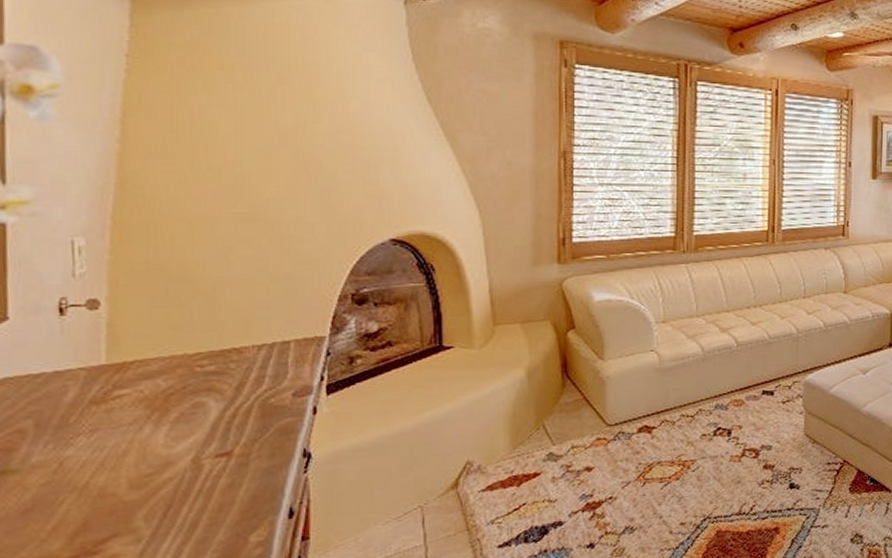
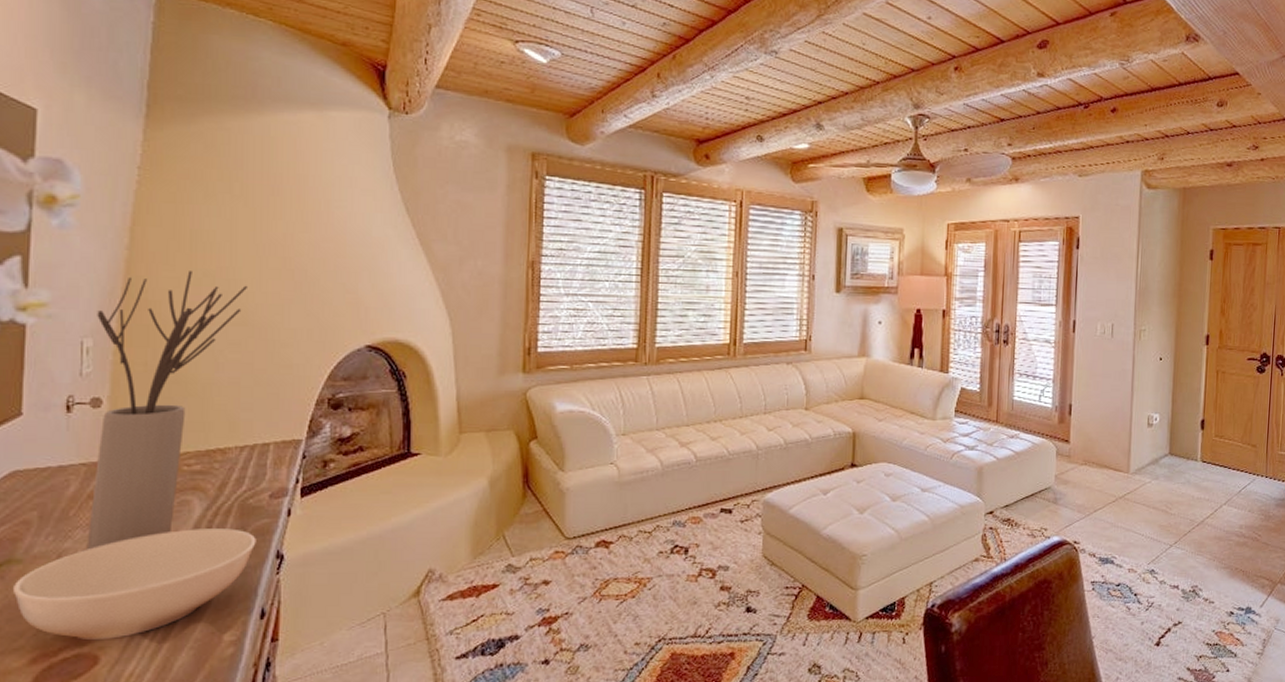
bowl: none [9,429,281,549] -> present [12,528,256,641]
vase: none [88,165,258,457] -> present [86,271,249,550]

